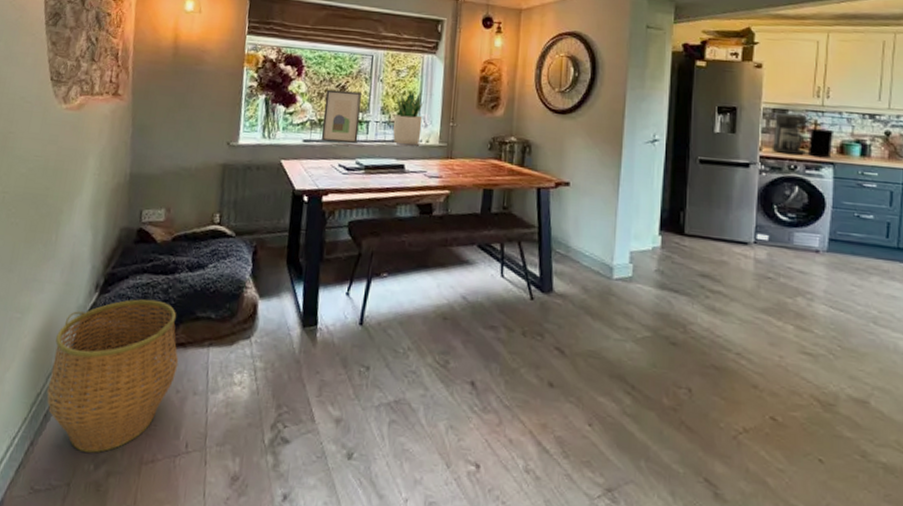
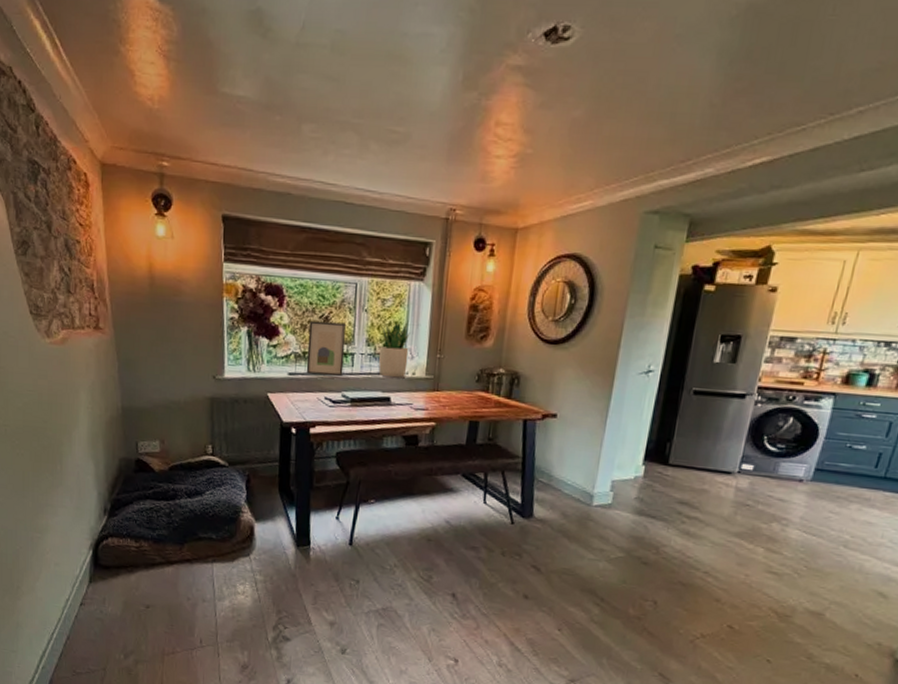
basket: present [46,299,179,453] -> none [74,522,187,646]
coffee maker: present [772,113,807,155] -> none [772,341,816,385]
canister: present [808,128,835,159] -> none [810,357,844,389]

